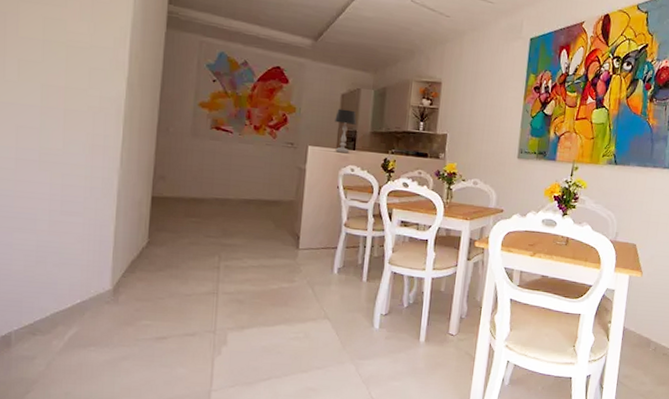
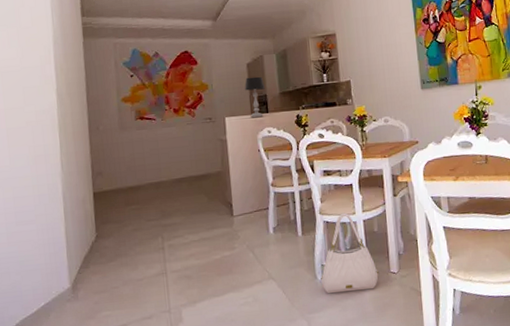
handbag: none [377,266,438,347] -> present [320,212,380,294]

